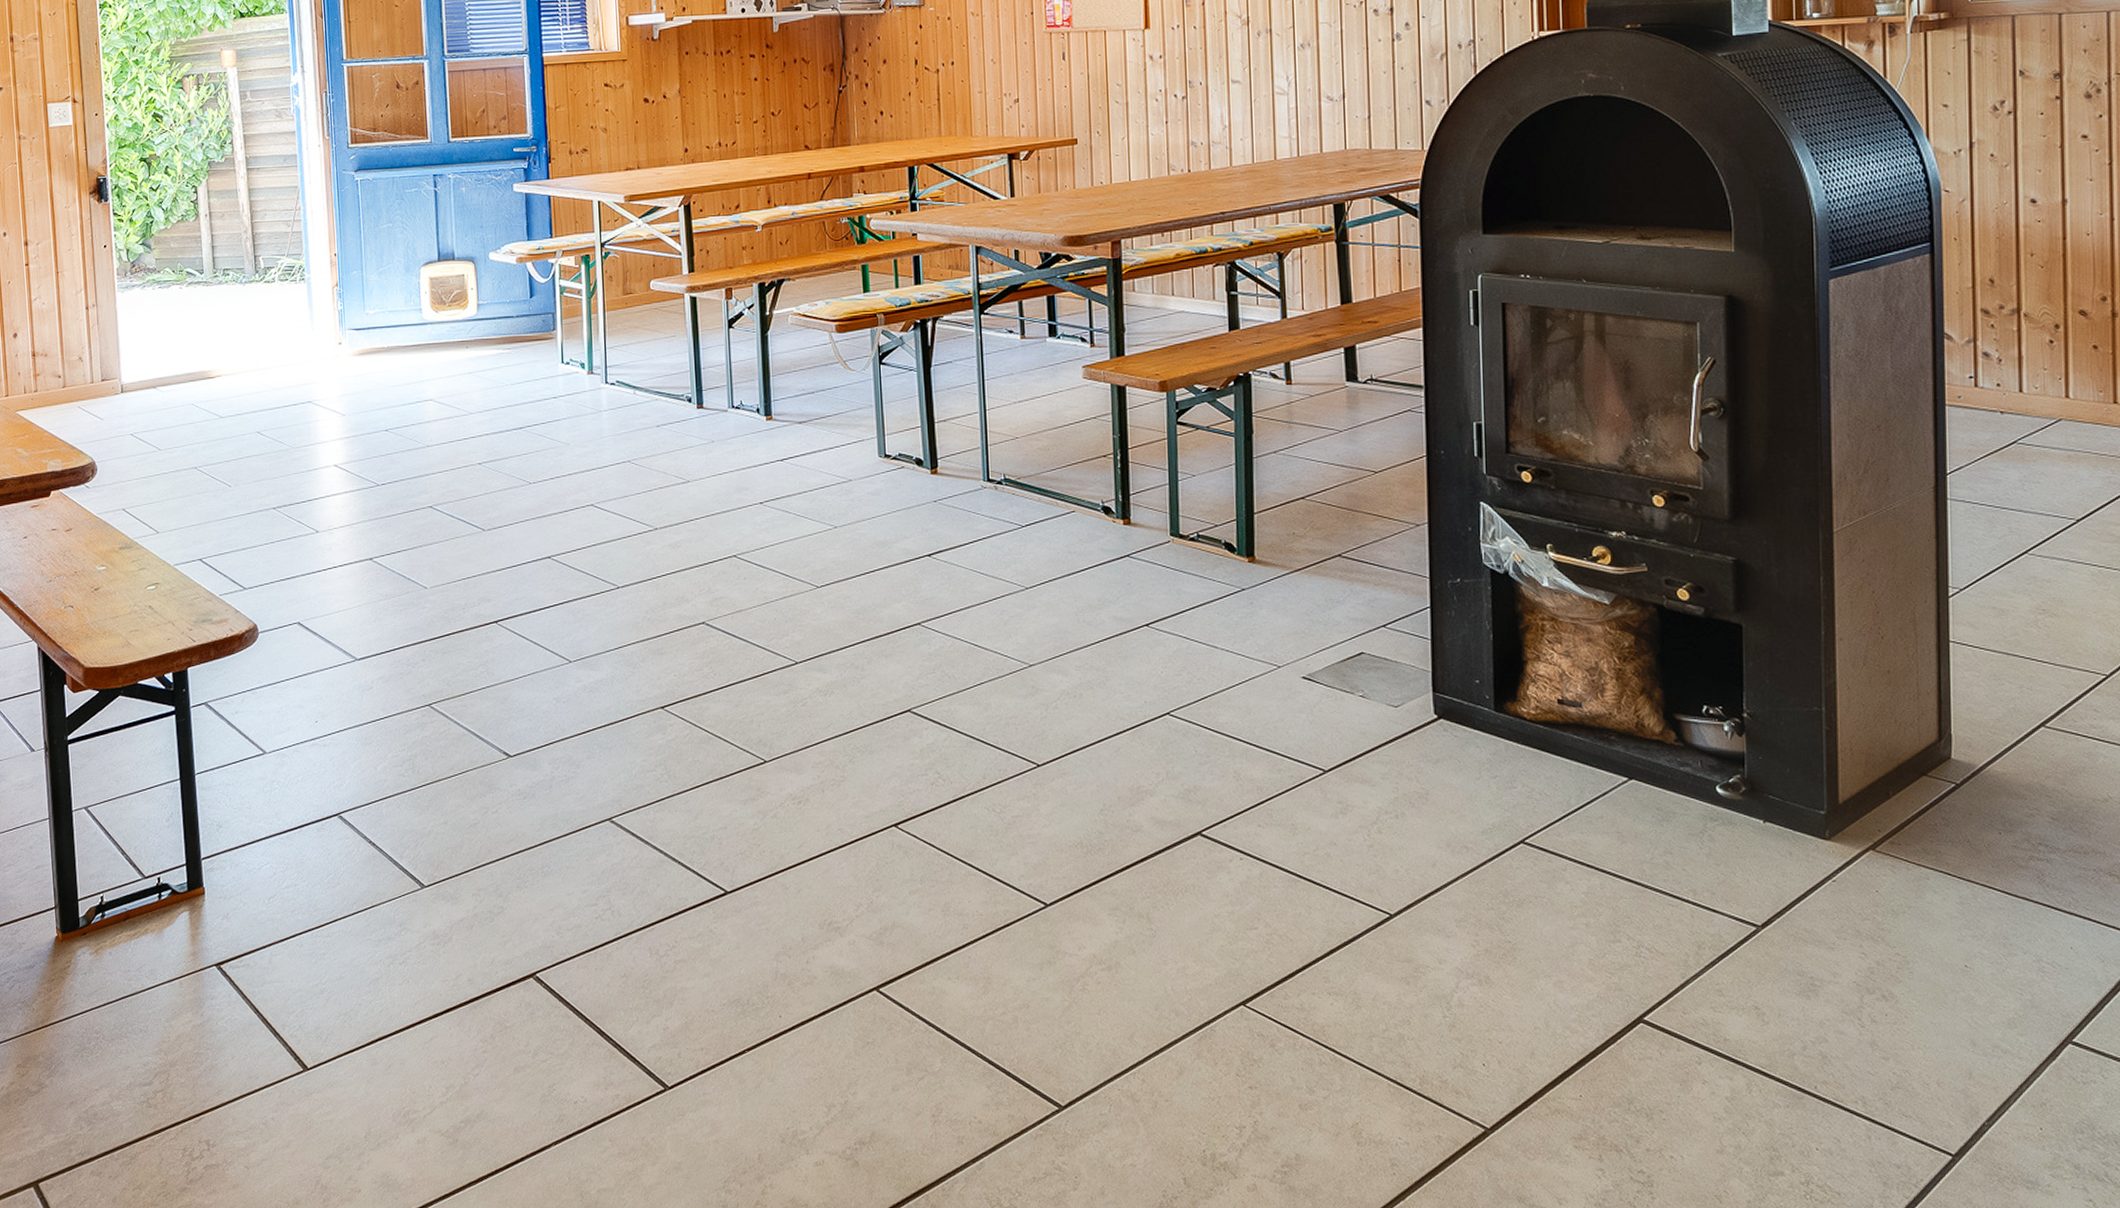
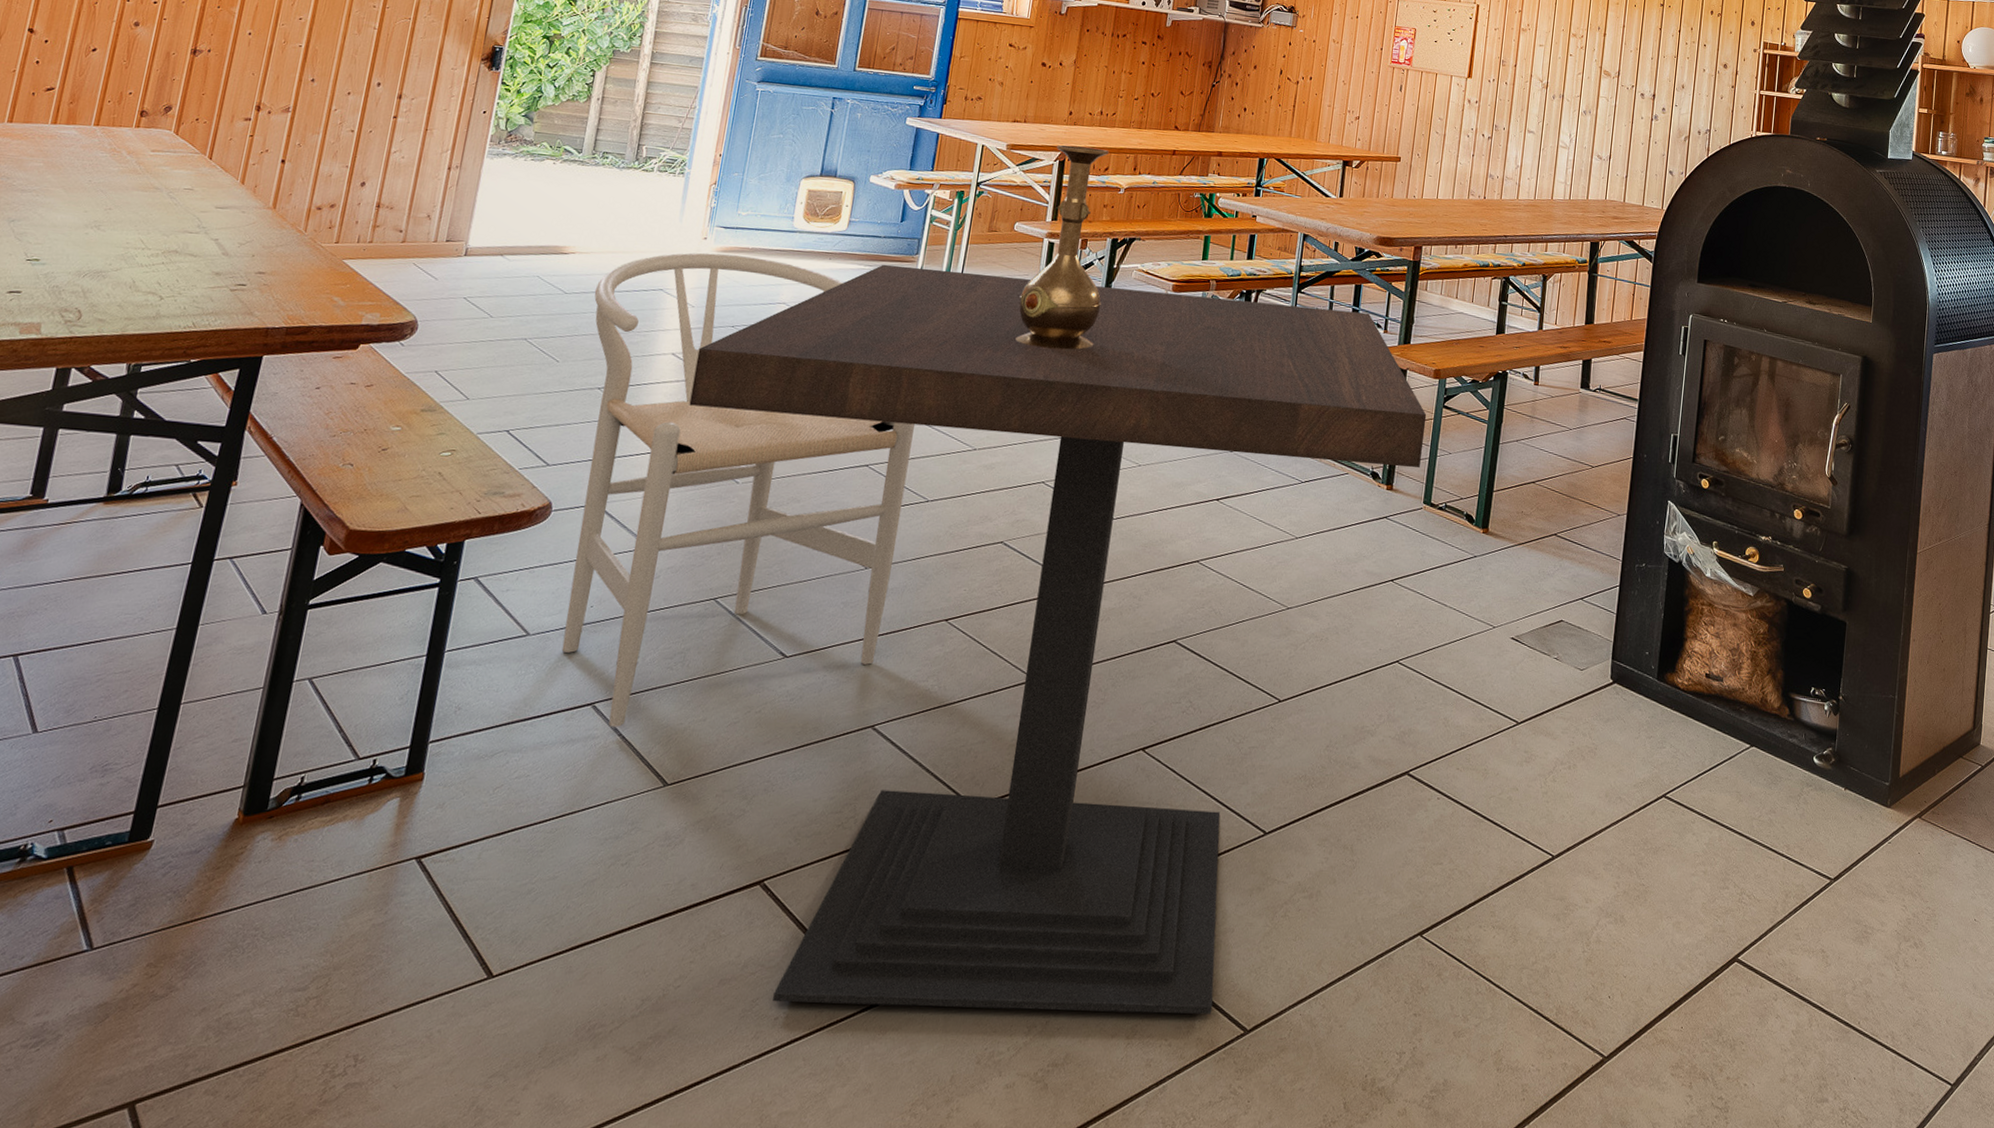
chair: none [247,356,598,835] -> present [561,252,915,727]
dining table: none [358,327,1160,1092] -> present [689,264,1427,1014]
vase: none [670,184,761,413] -> present [1015,144,1109,350]

